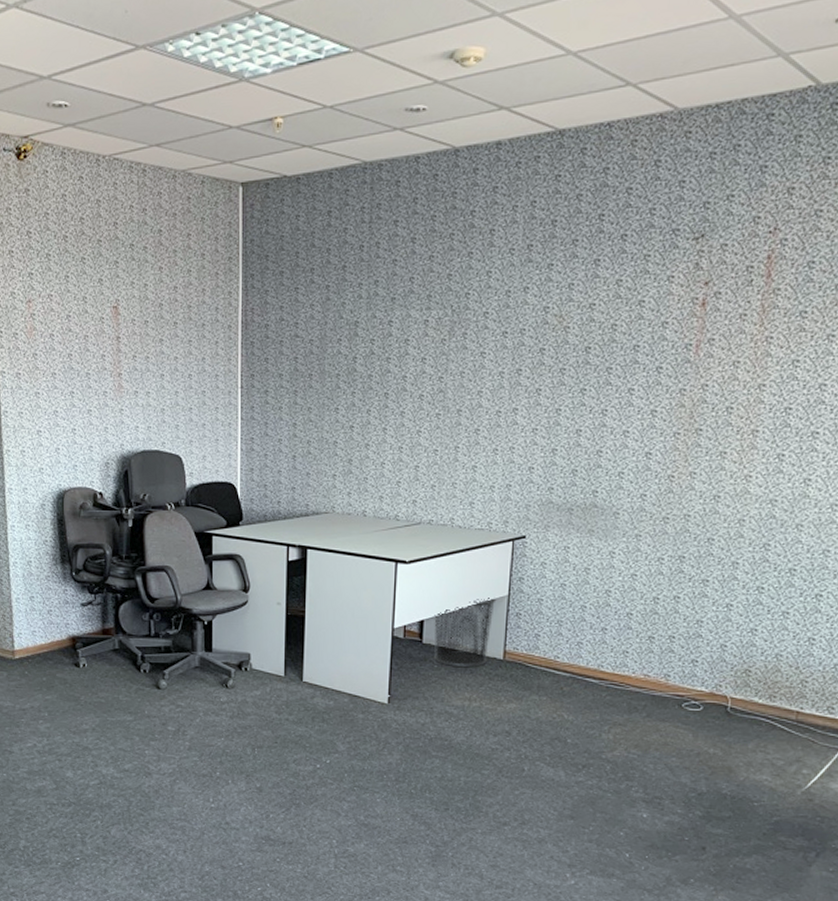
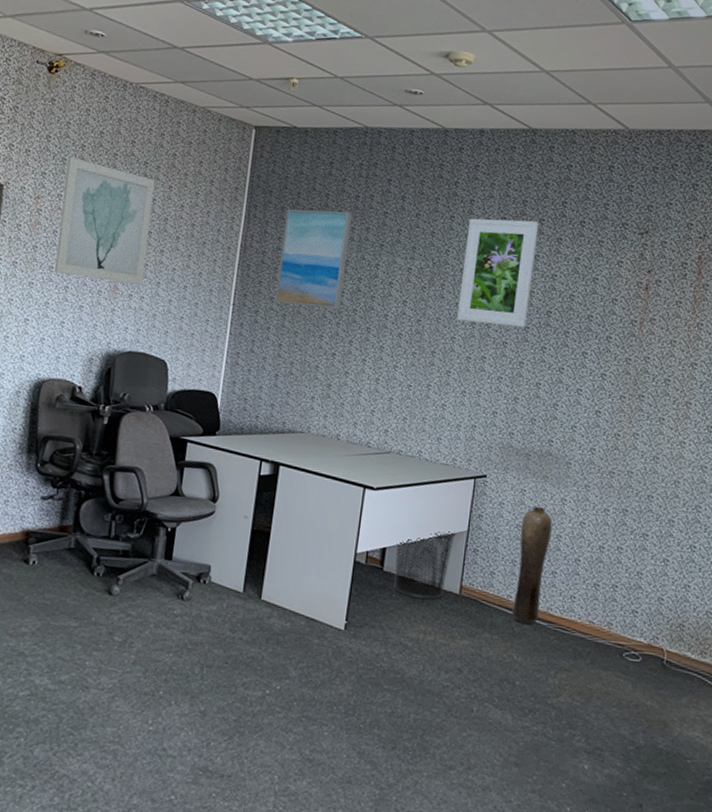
wall art: none [52,251,146,381] -> present [54,156,156,286]
wall art: none [285,266,358,379] -> present [275,209,352,309]
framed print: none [483,243,572,371] -> present [457,218,539,328]
vase: none [560,563,600,684] -> present [512,507,553,625]

